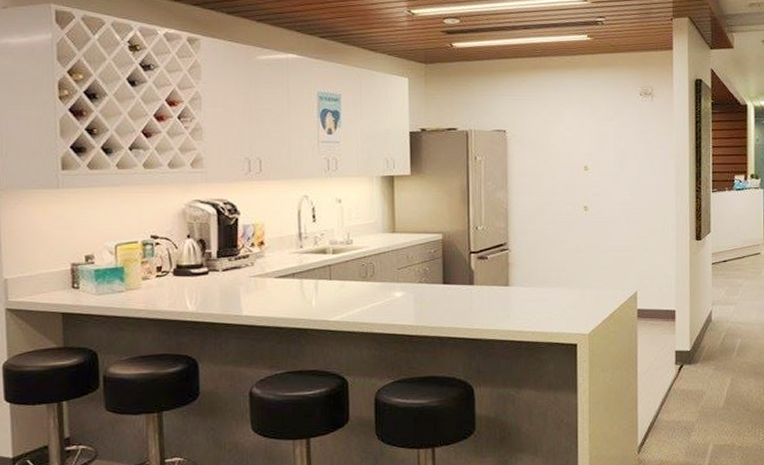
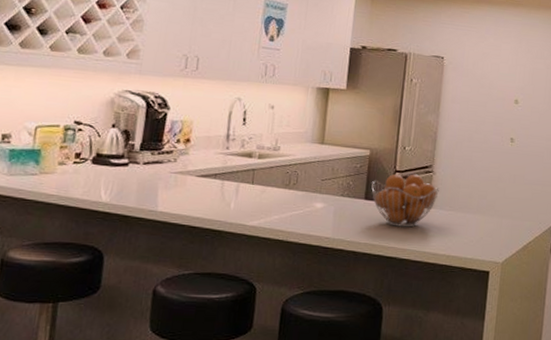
fruit basket: none [448,253,517,308] -> present [371,174,439,228]

